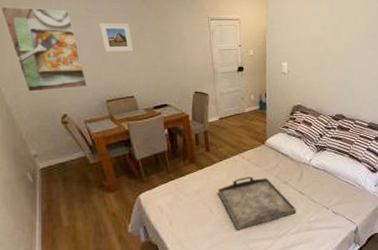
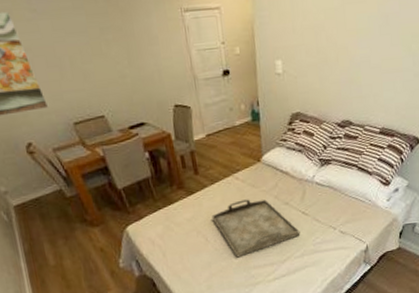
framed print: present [99,23,134,52] -> none [48,24,97,64]

